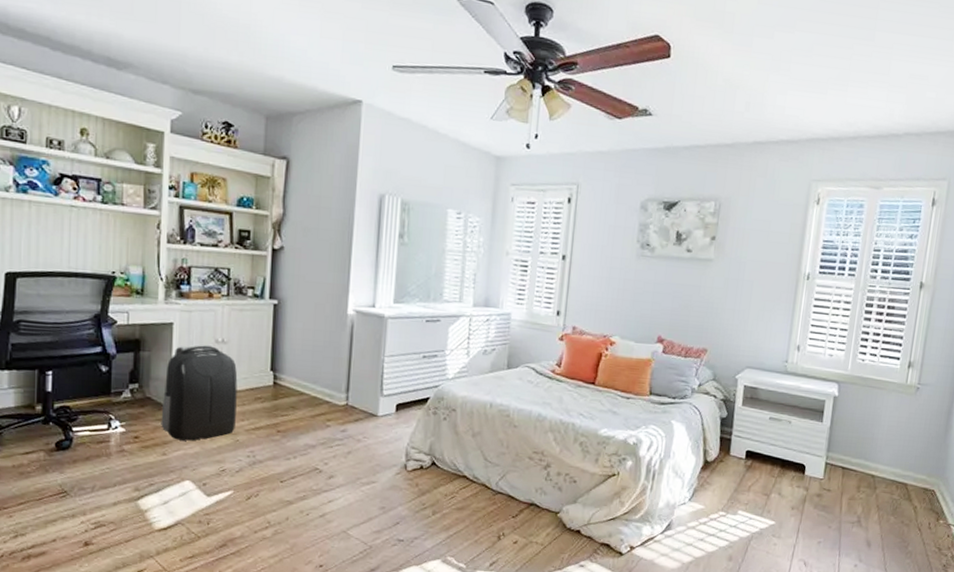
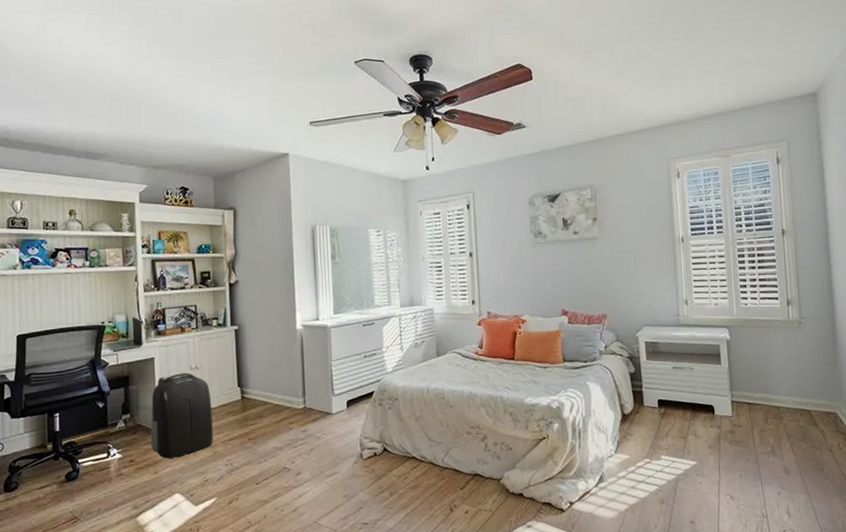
laptop computer: none [113,271,162,310] -> present [104,317,143,352]

